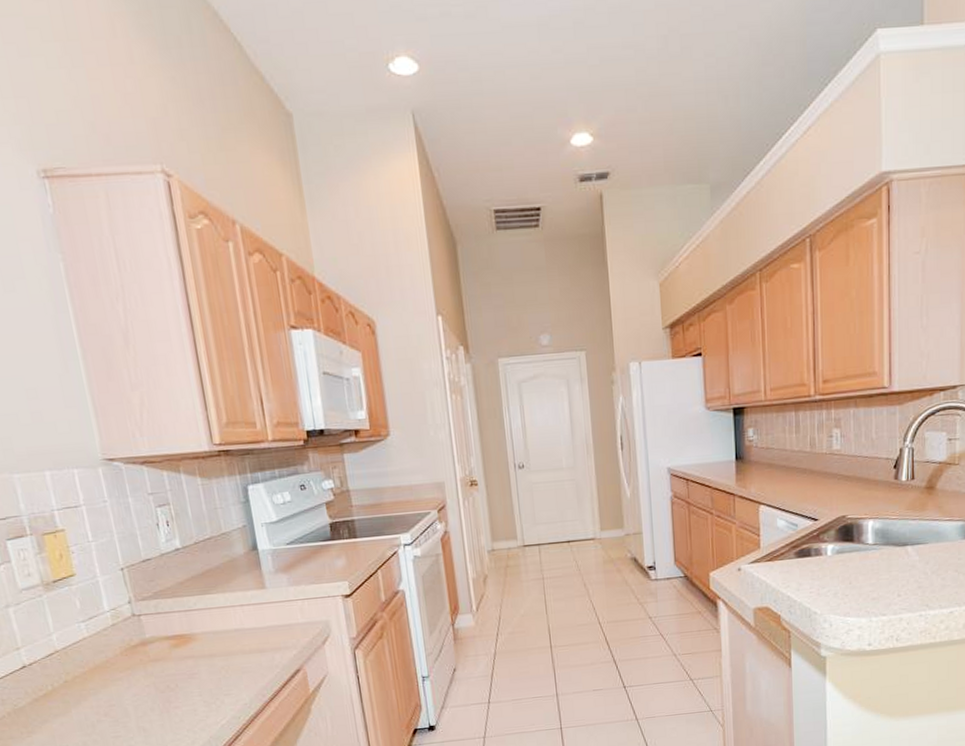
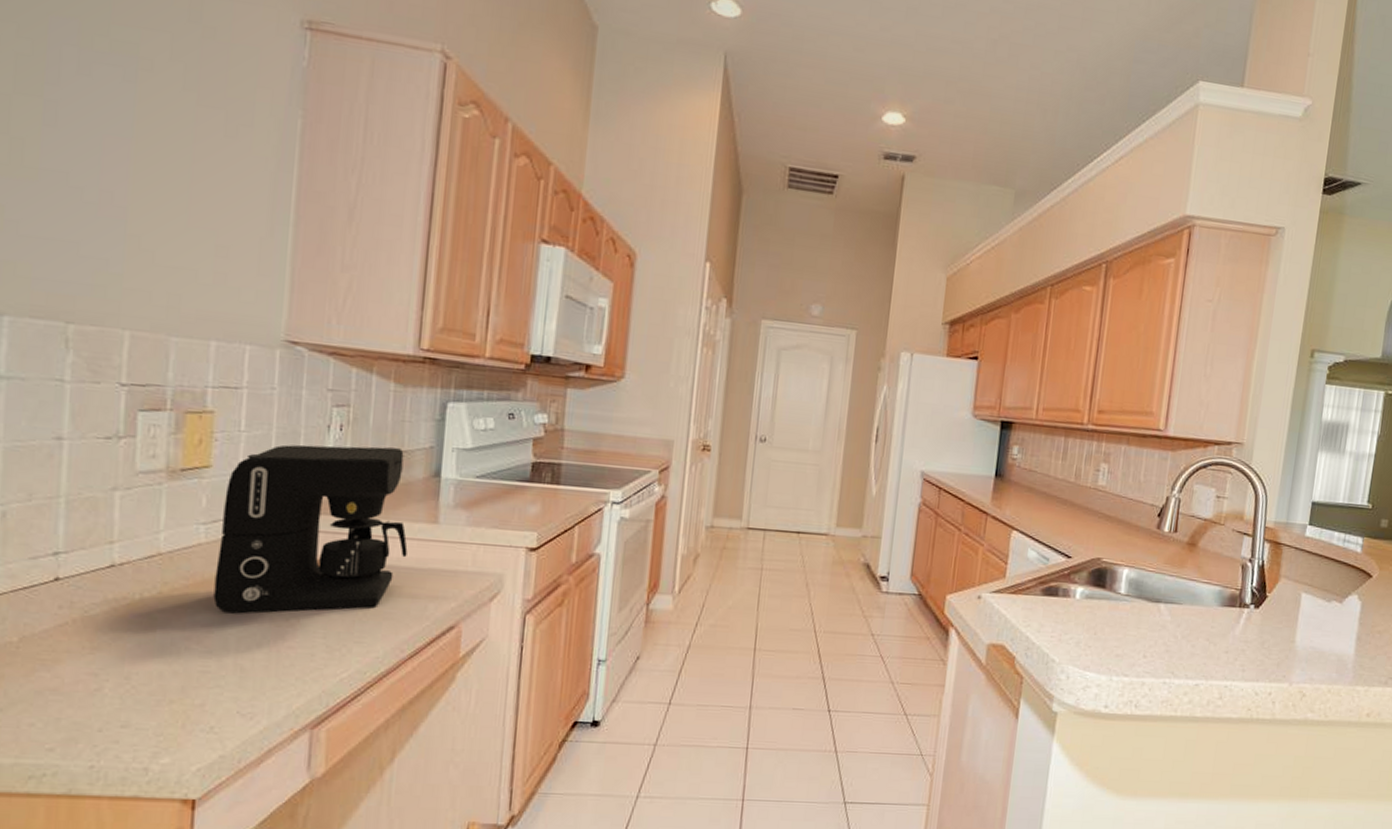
coffee maker: none [91,532,248,689] -> present [213,444,408,614]

